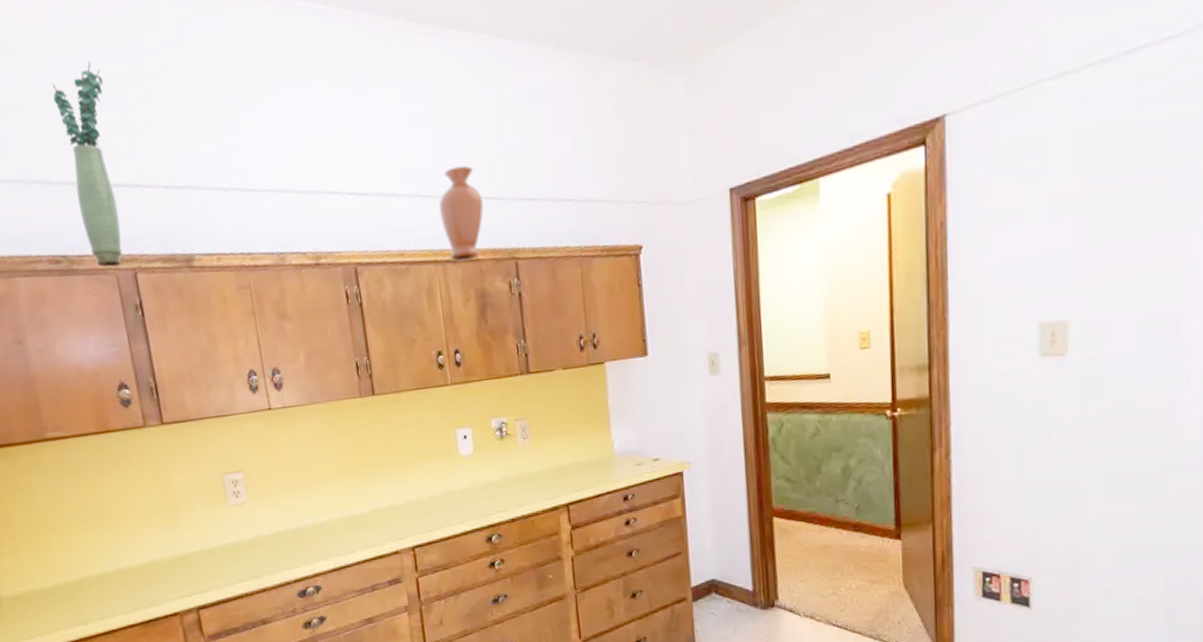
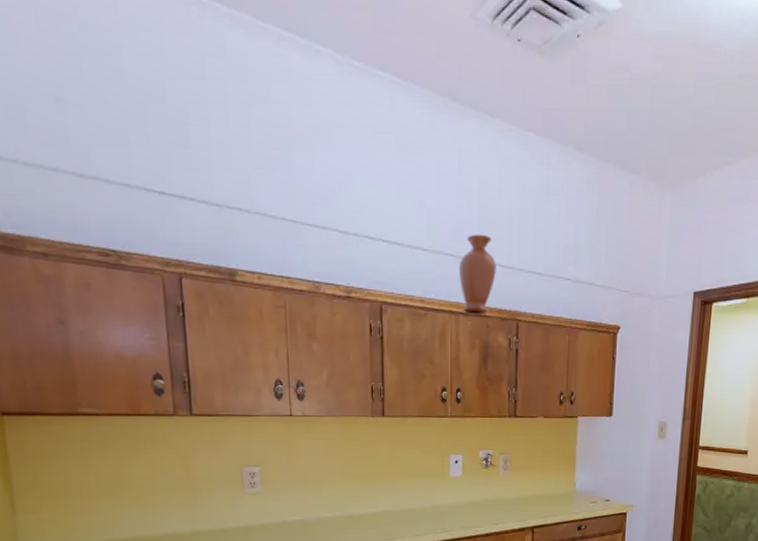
vase: present [52,62,123,268] -> none [118,77,171,268]

